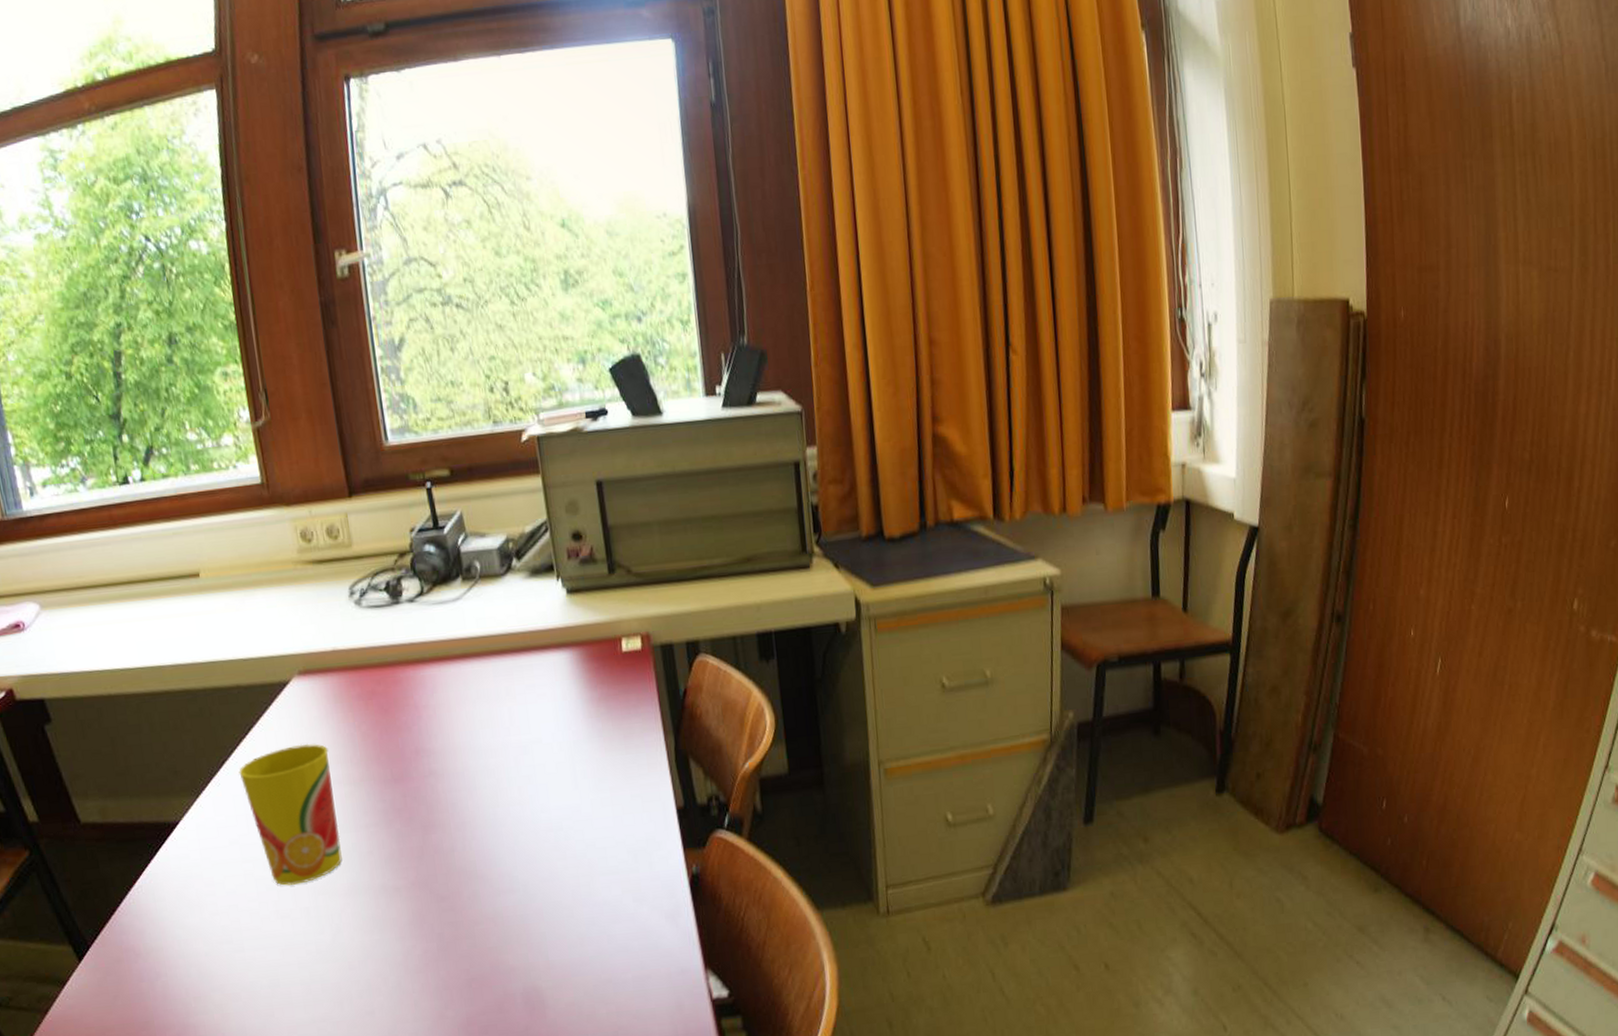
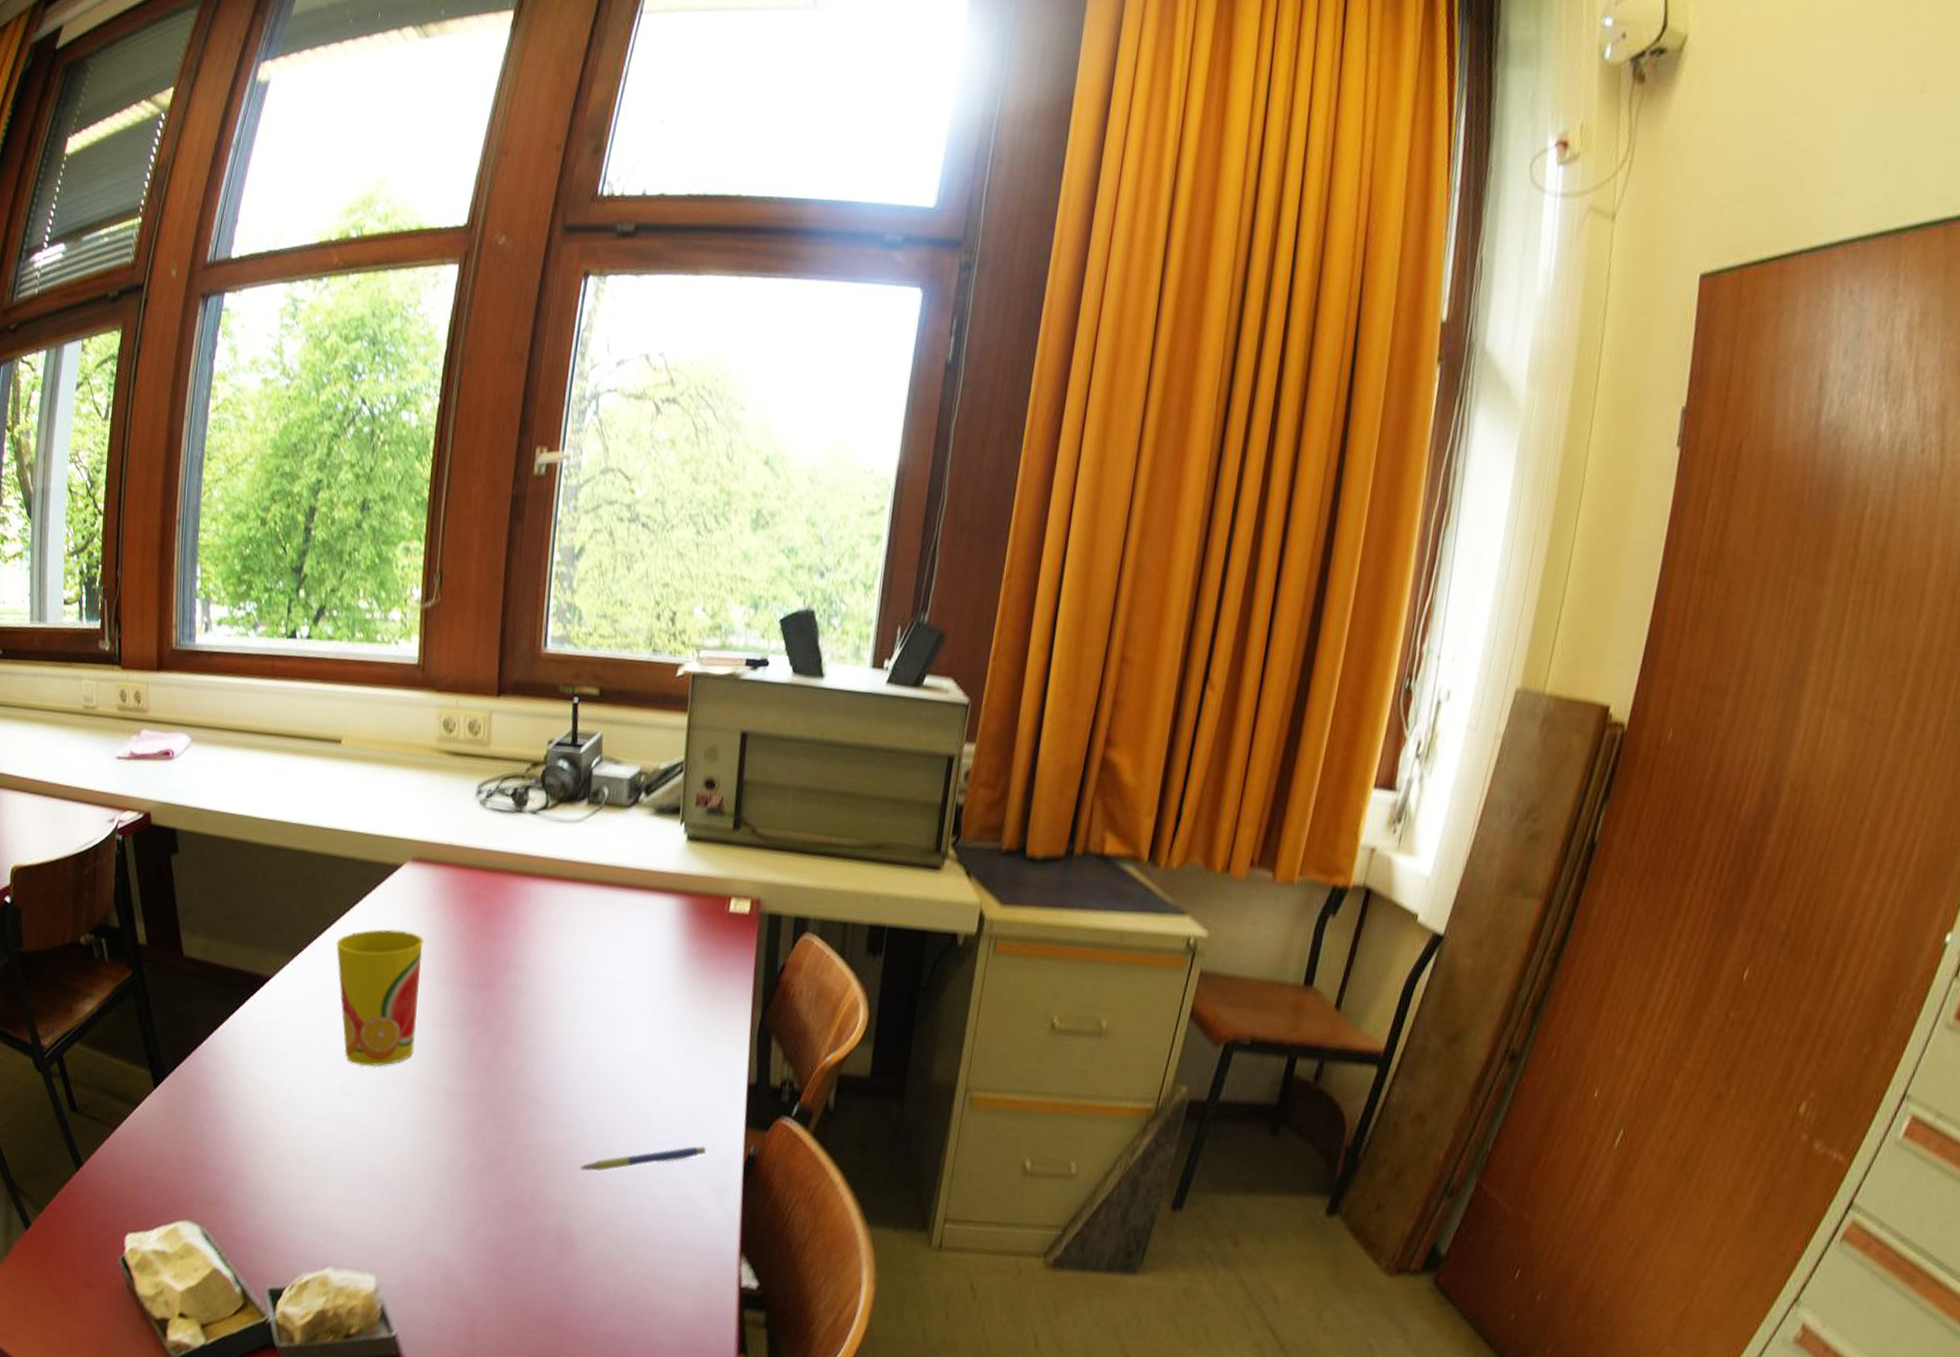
pen: none [532,877,652,930] -> present [579,1146,707,1172]

